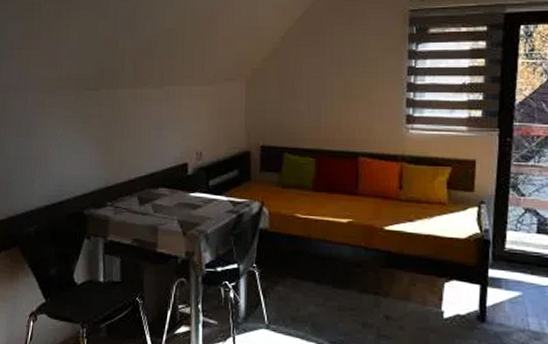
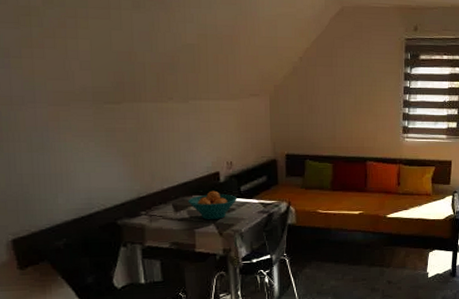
fruit bowl: none [153,183,205,217] -> present [187,190,238,220]

